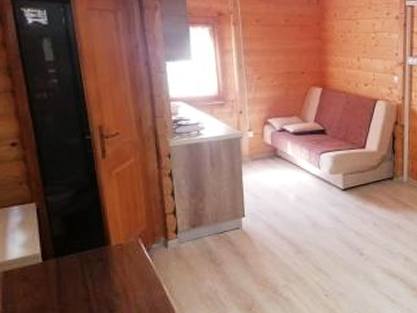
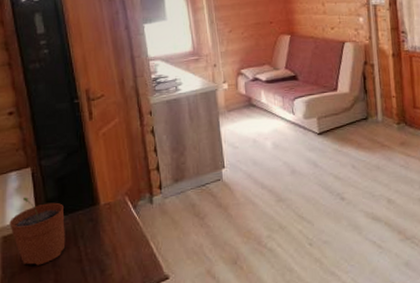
plant pot: none [11,233,73,302] -> present [9,197,66,266]

